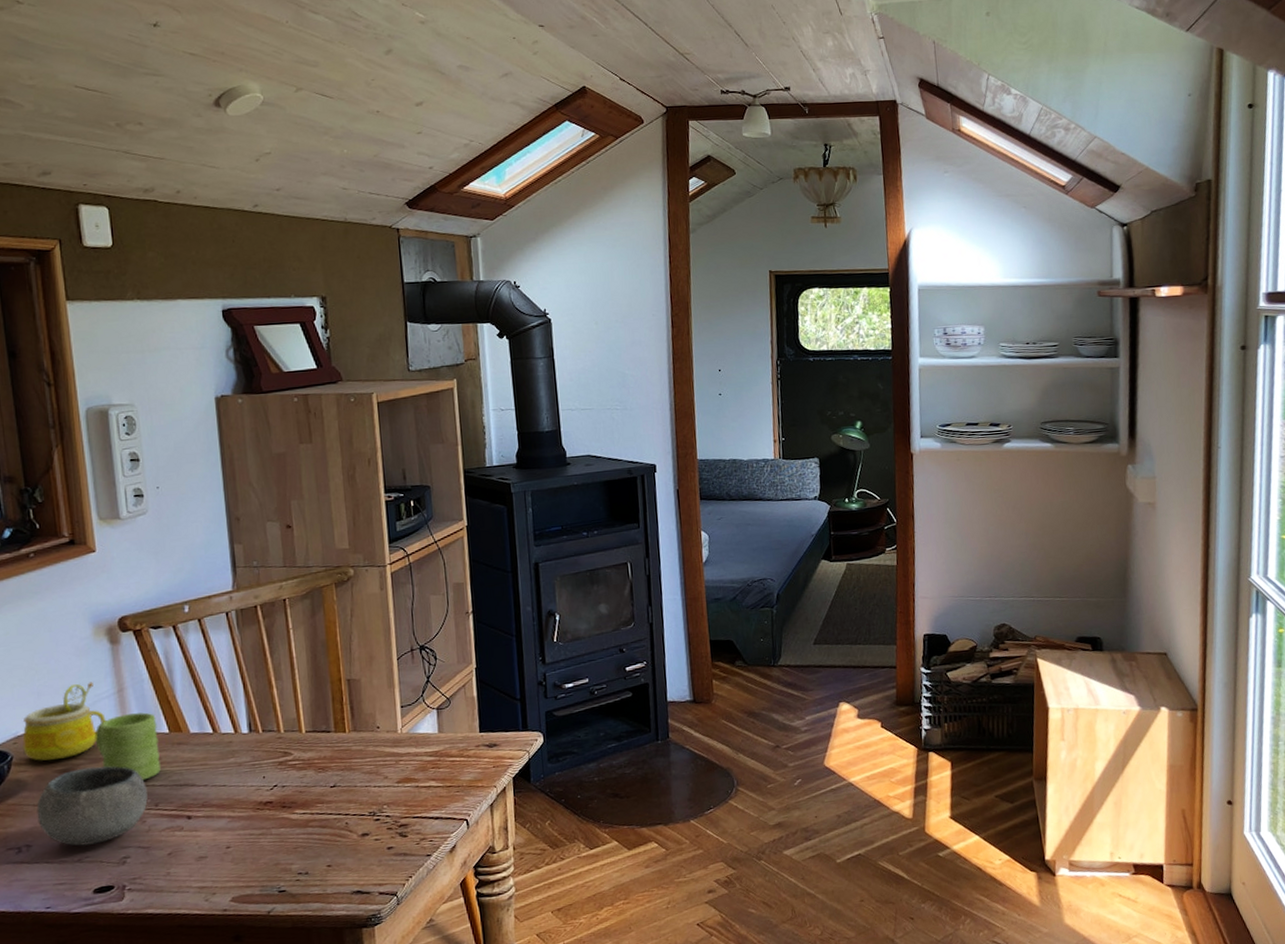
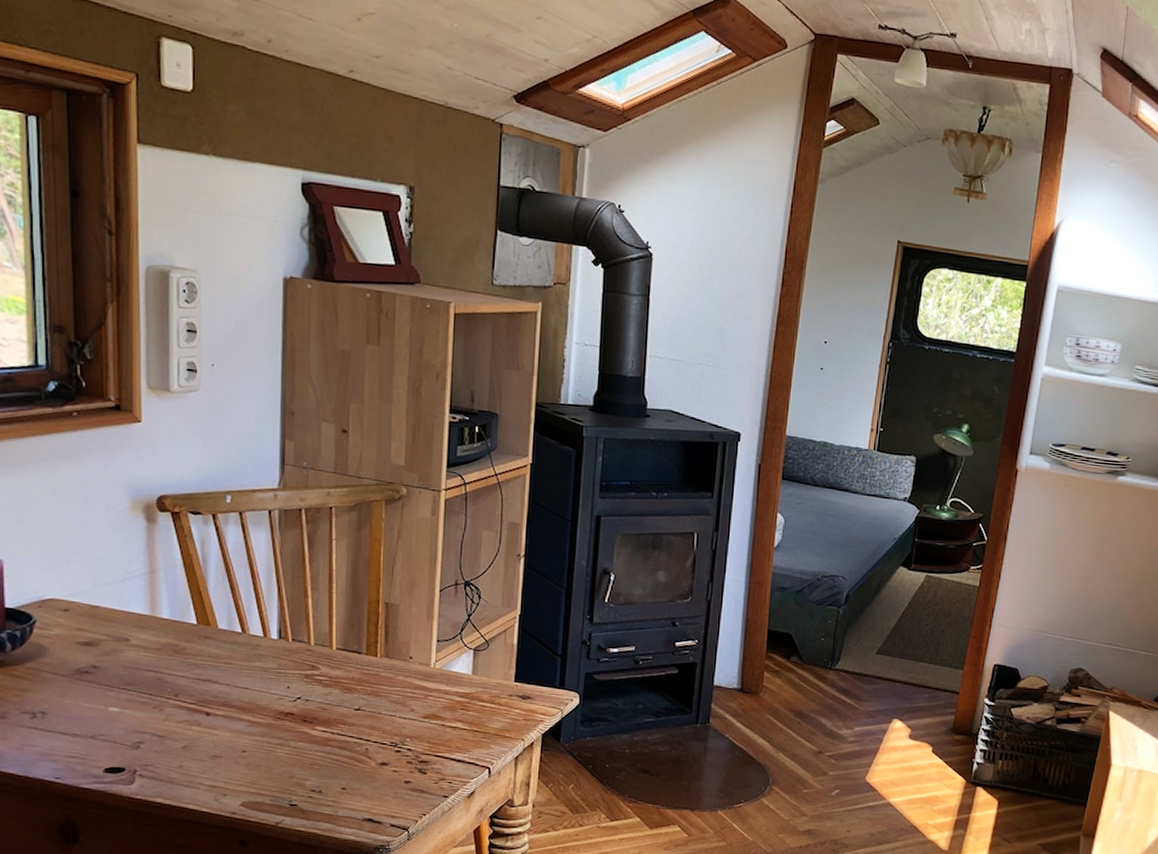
mug: present [22,681,106,761] -> none [47,557,134,631]
bowl: present [36,766,148,846] -> none [55,644,168,724]
mug: present [94,712,161,781] -> none [121,597,185,668]

